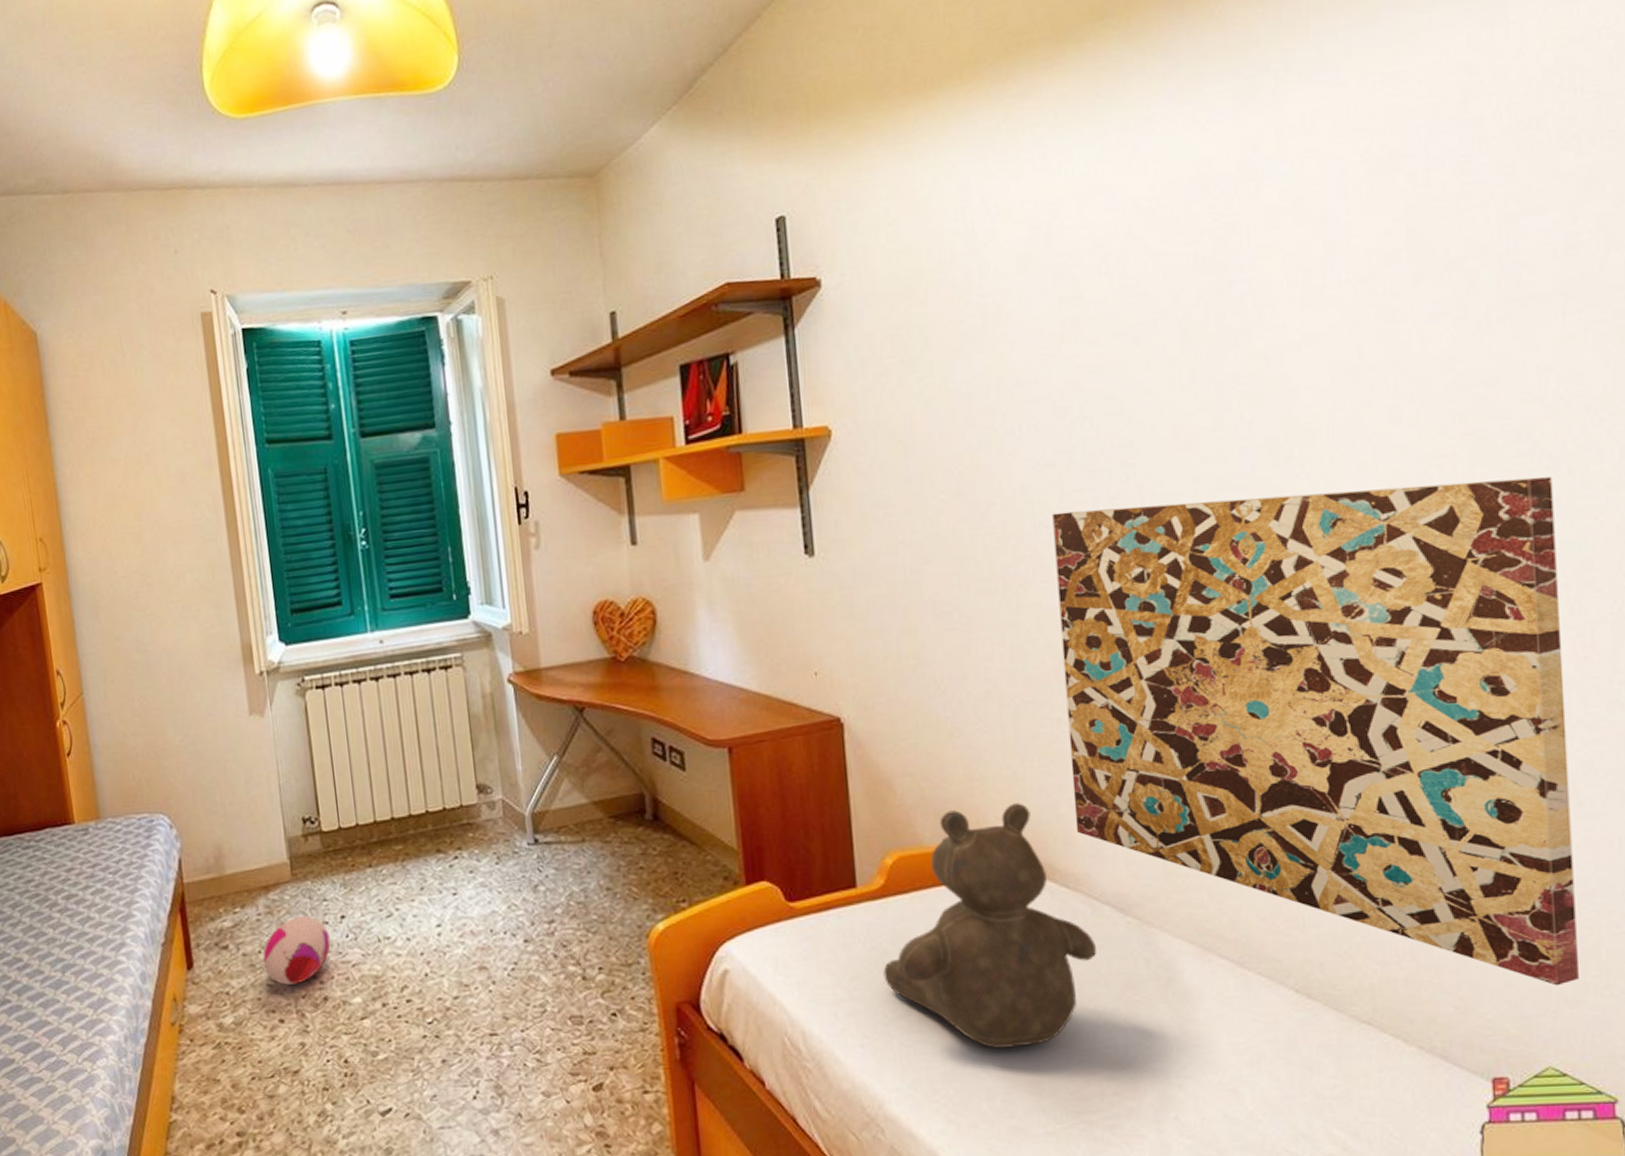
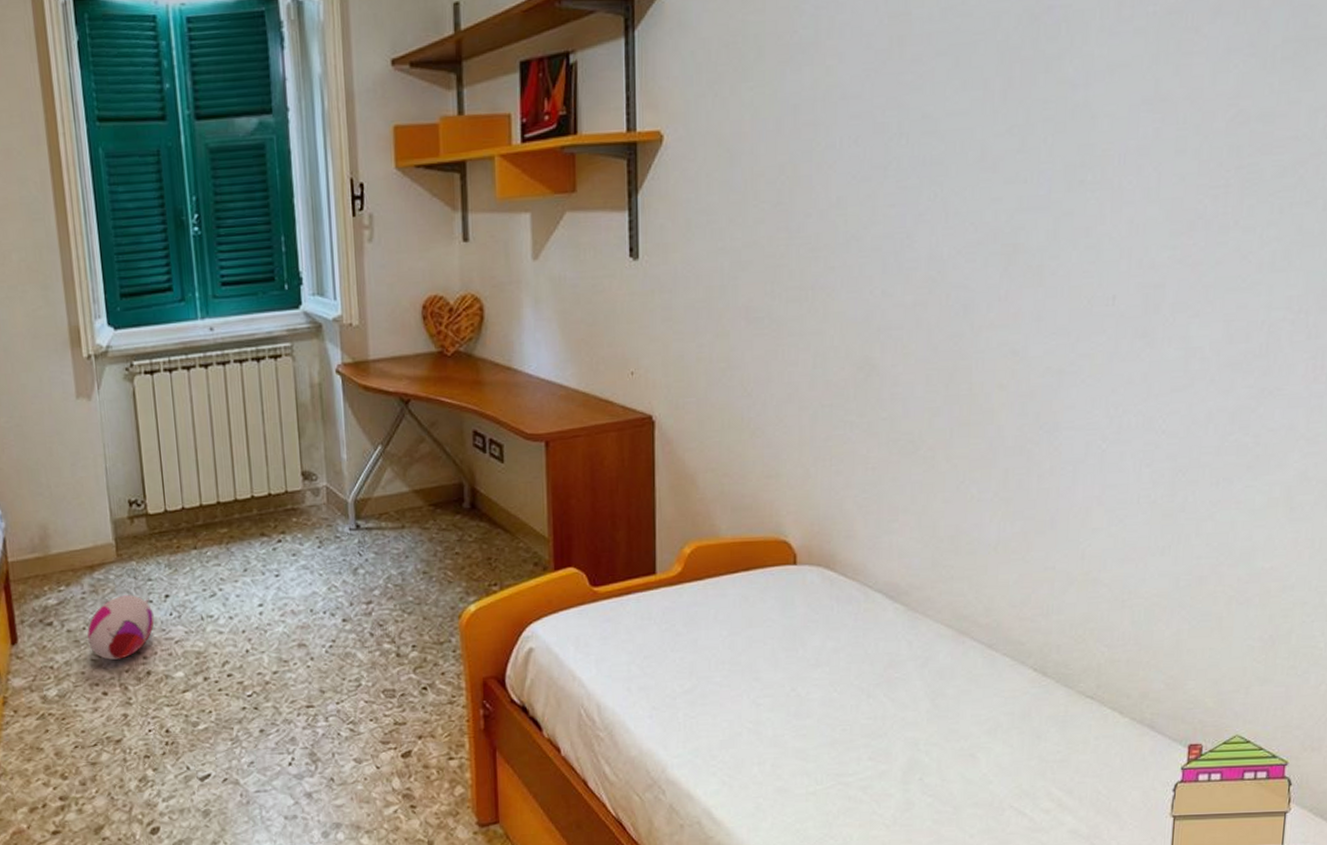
teddy bear: present [883,803,1098,1049] -> none [675,499,867,720]
wall art: present [1052,477,1579,986] -> none [858,210,1309,666]

